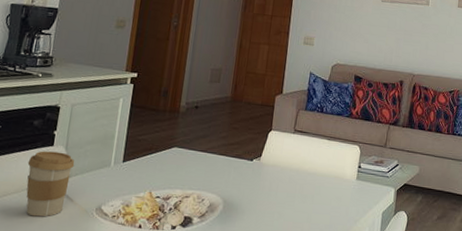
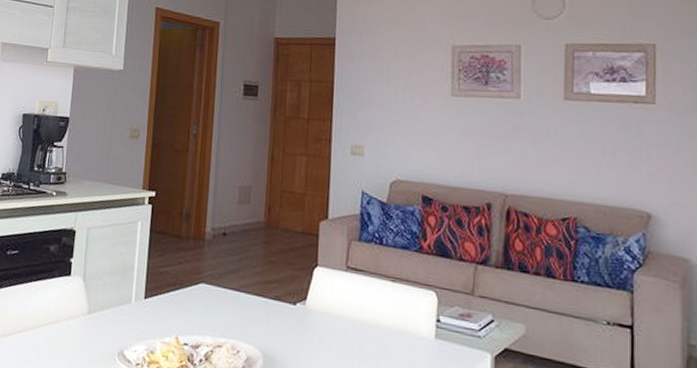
coffee cup: present [26,151,75,217] -> none [45,281,94,359]

